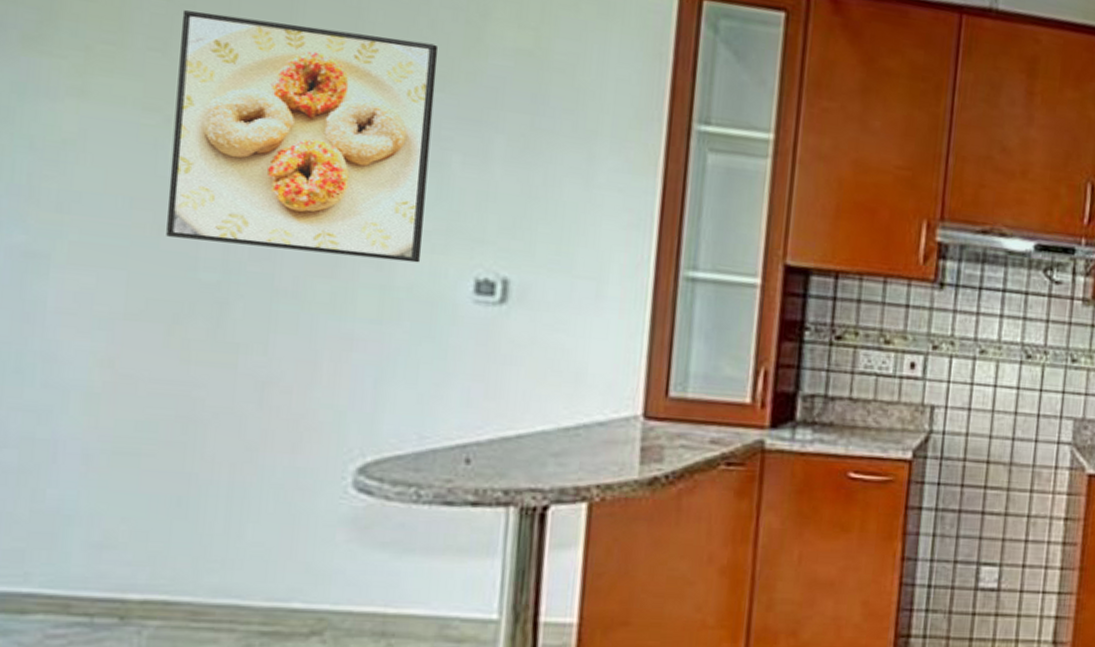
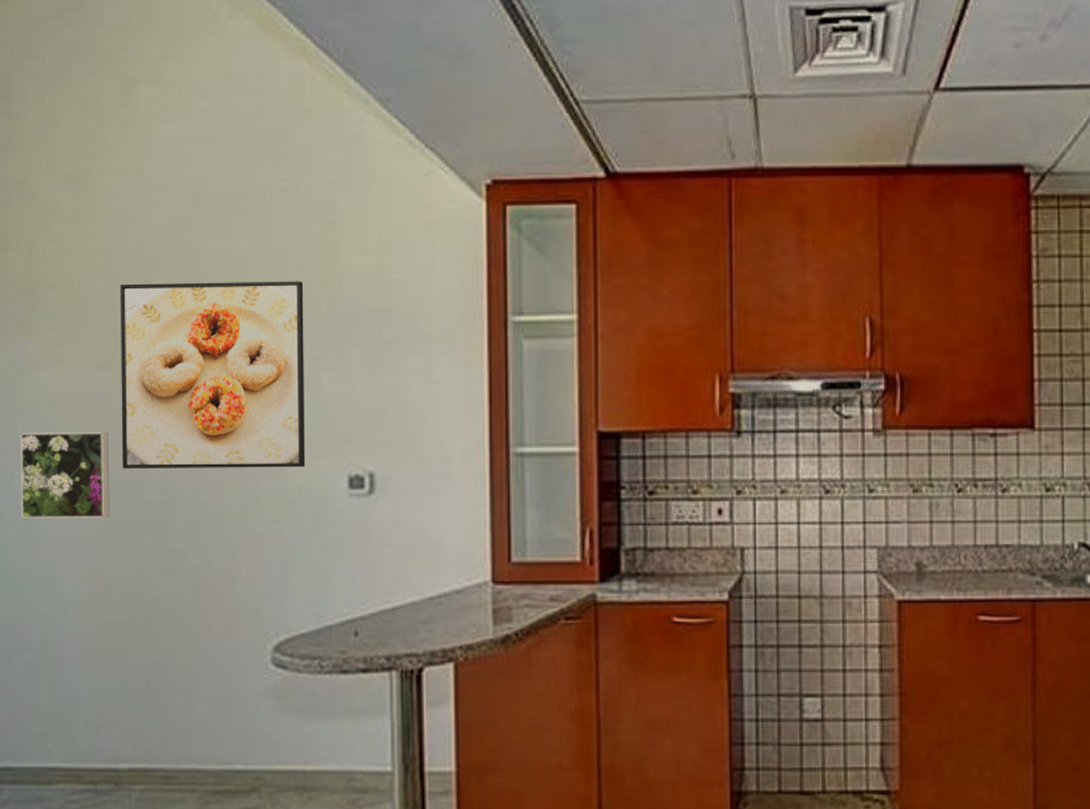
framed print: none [9,174,150,294] -> present [21,432,110,518]

